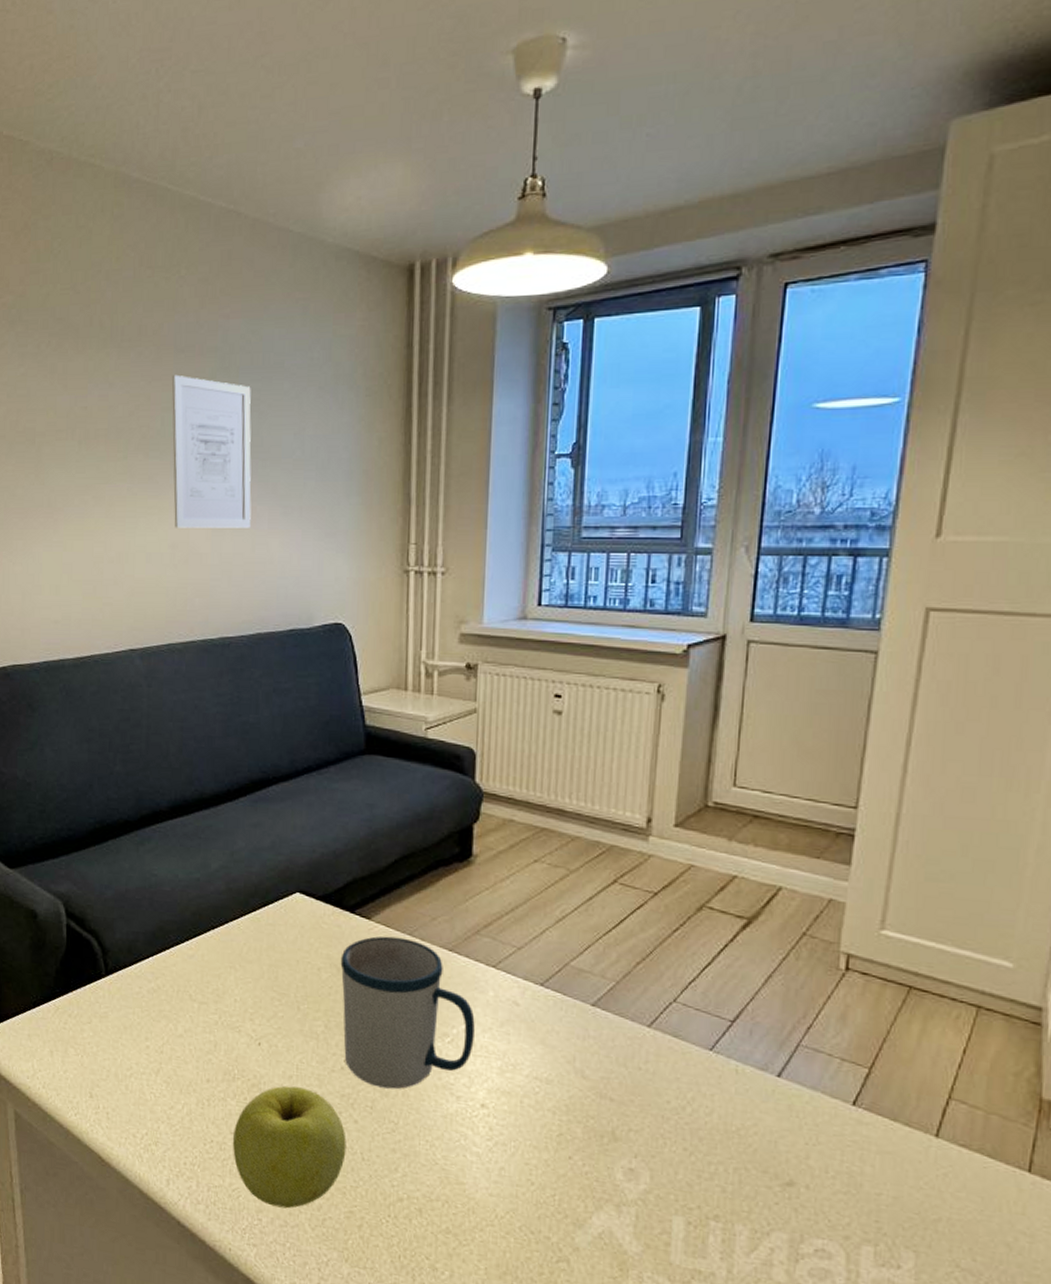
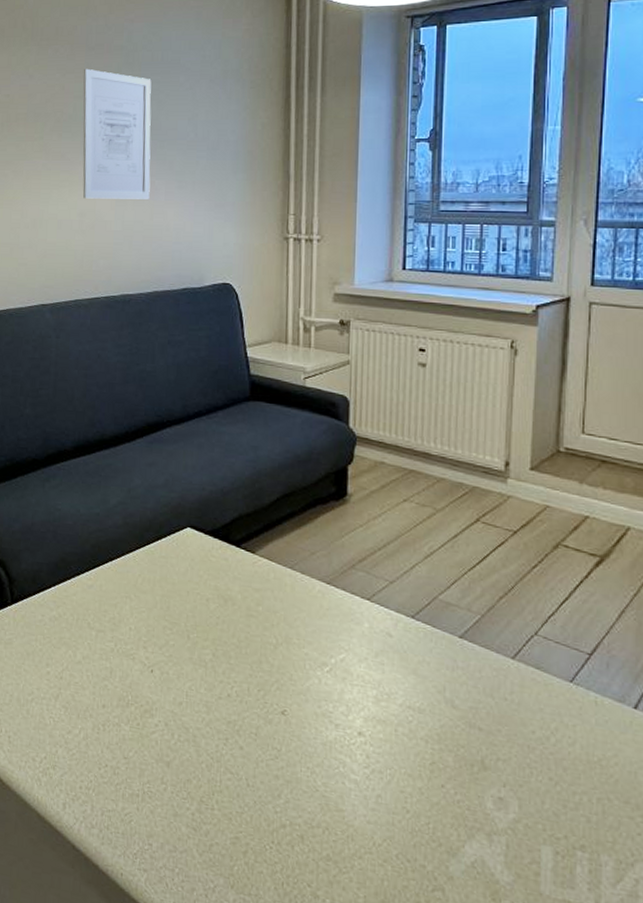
apple: present [233,1086,346,1209] -> none [126,712,232,834]
mug: present [340,936,475,1090] -> none [227,569,352,717]

